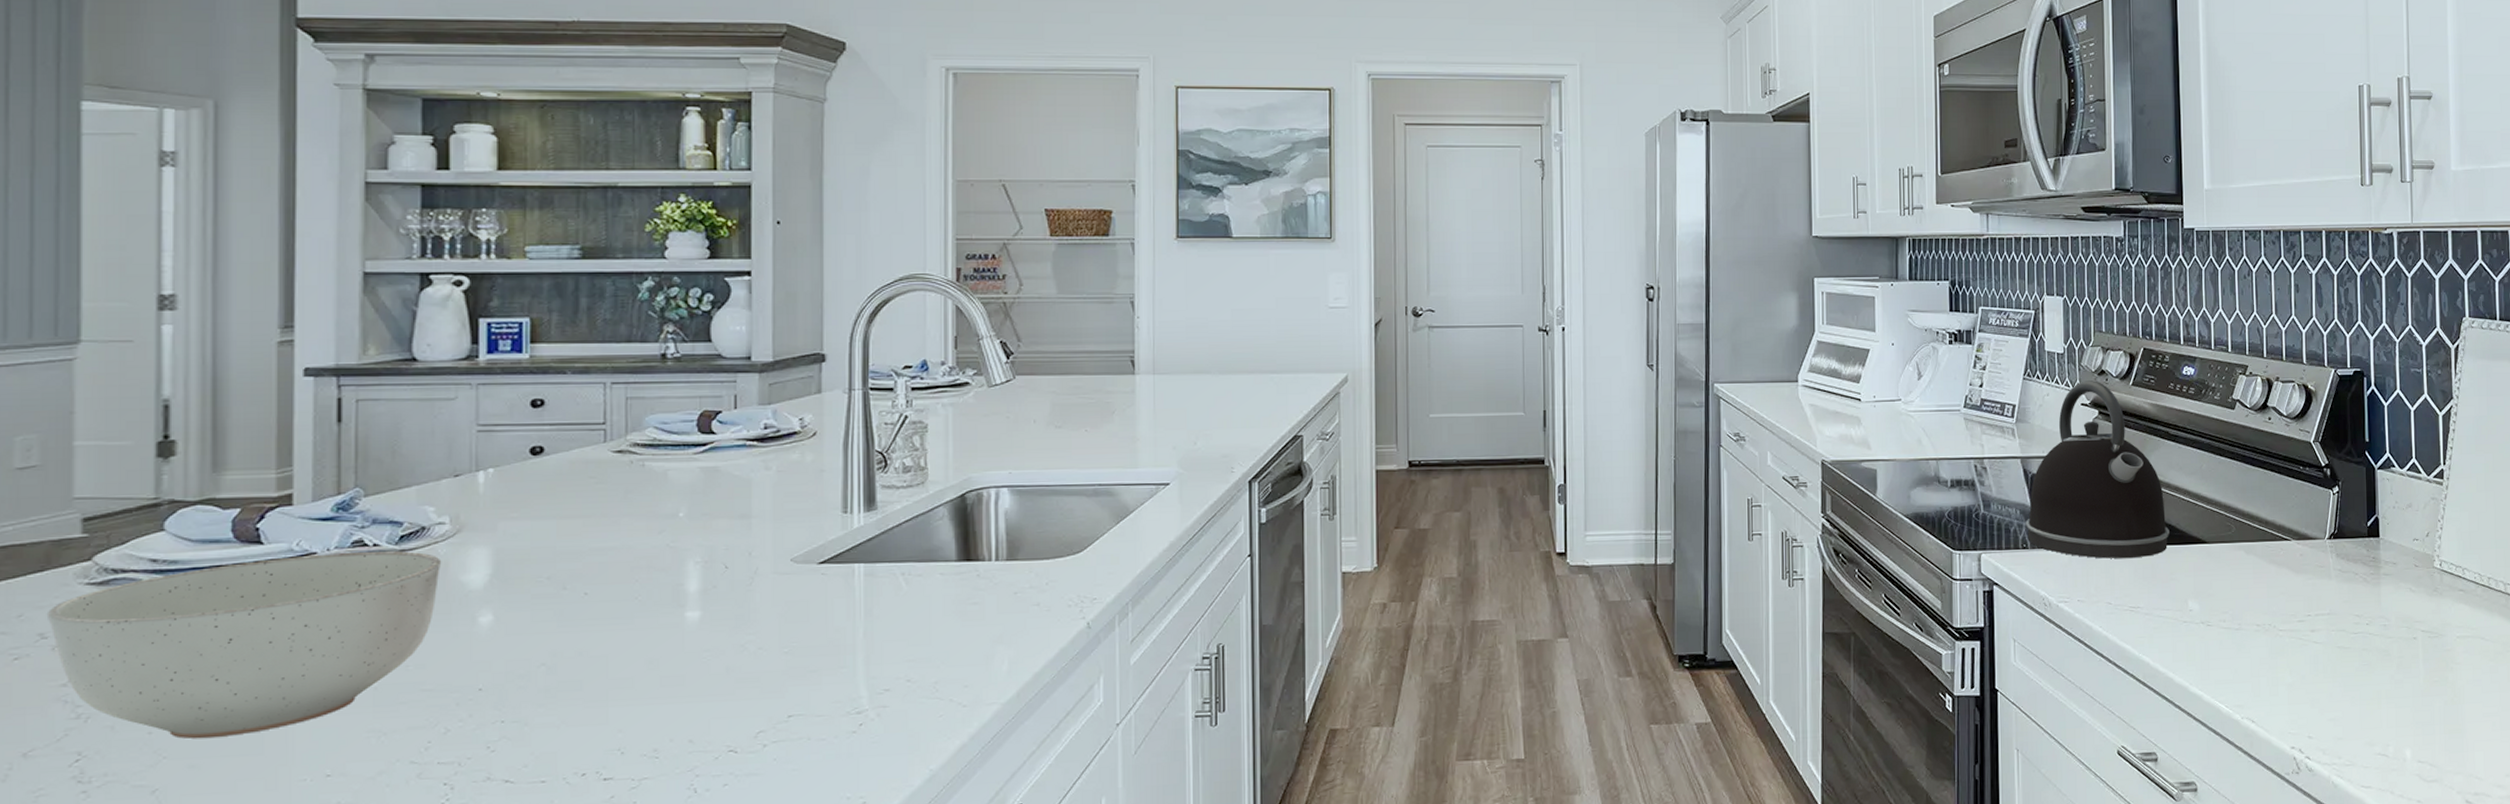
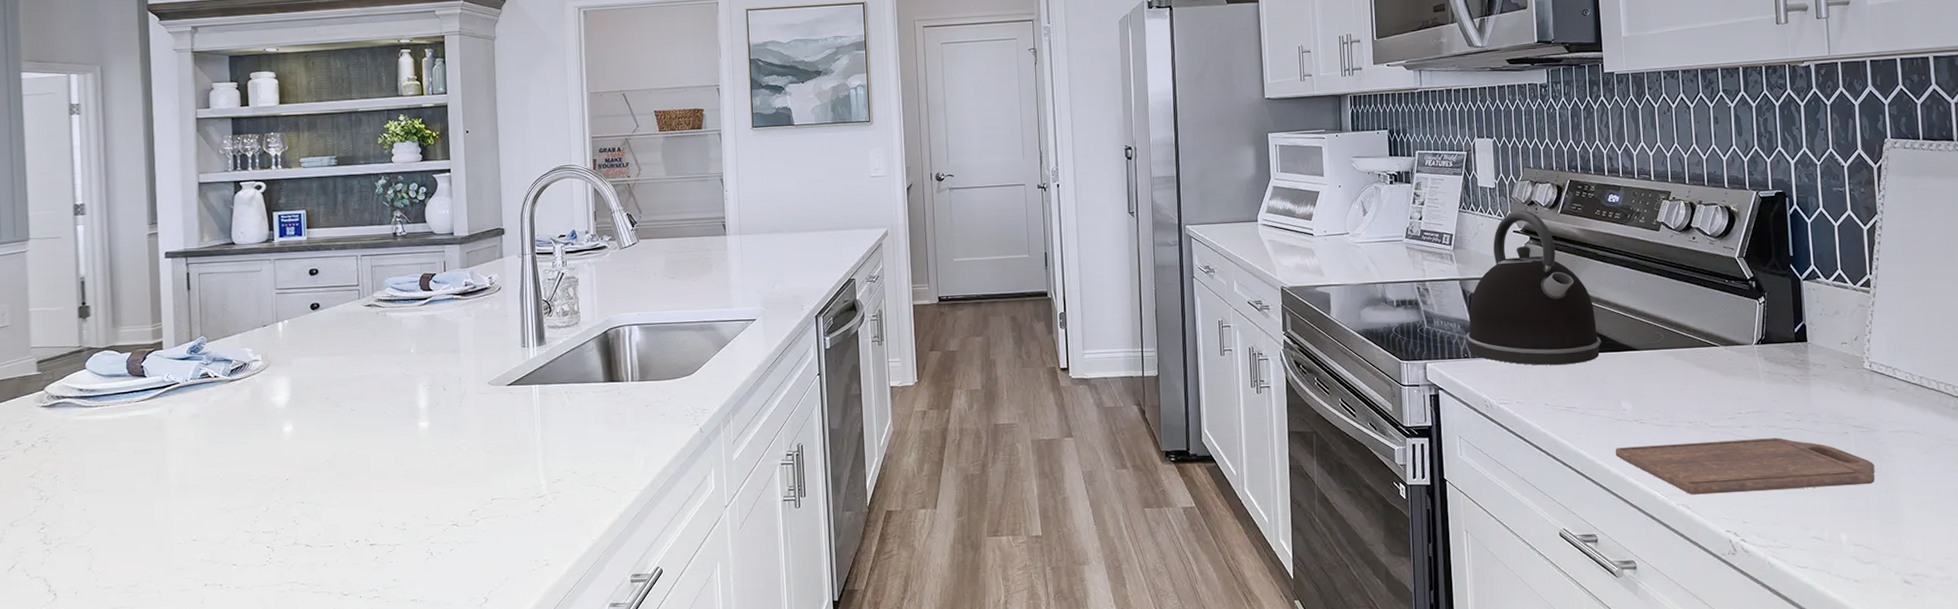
bowl: present [46,551,442,739] -> none [19,381,258,514]
cutting board: none [2179,643,2441,707] -> present [1615,438,1875,495]

